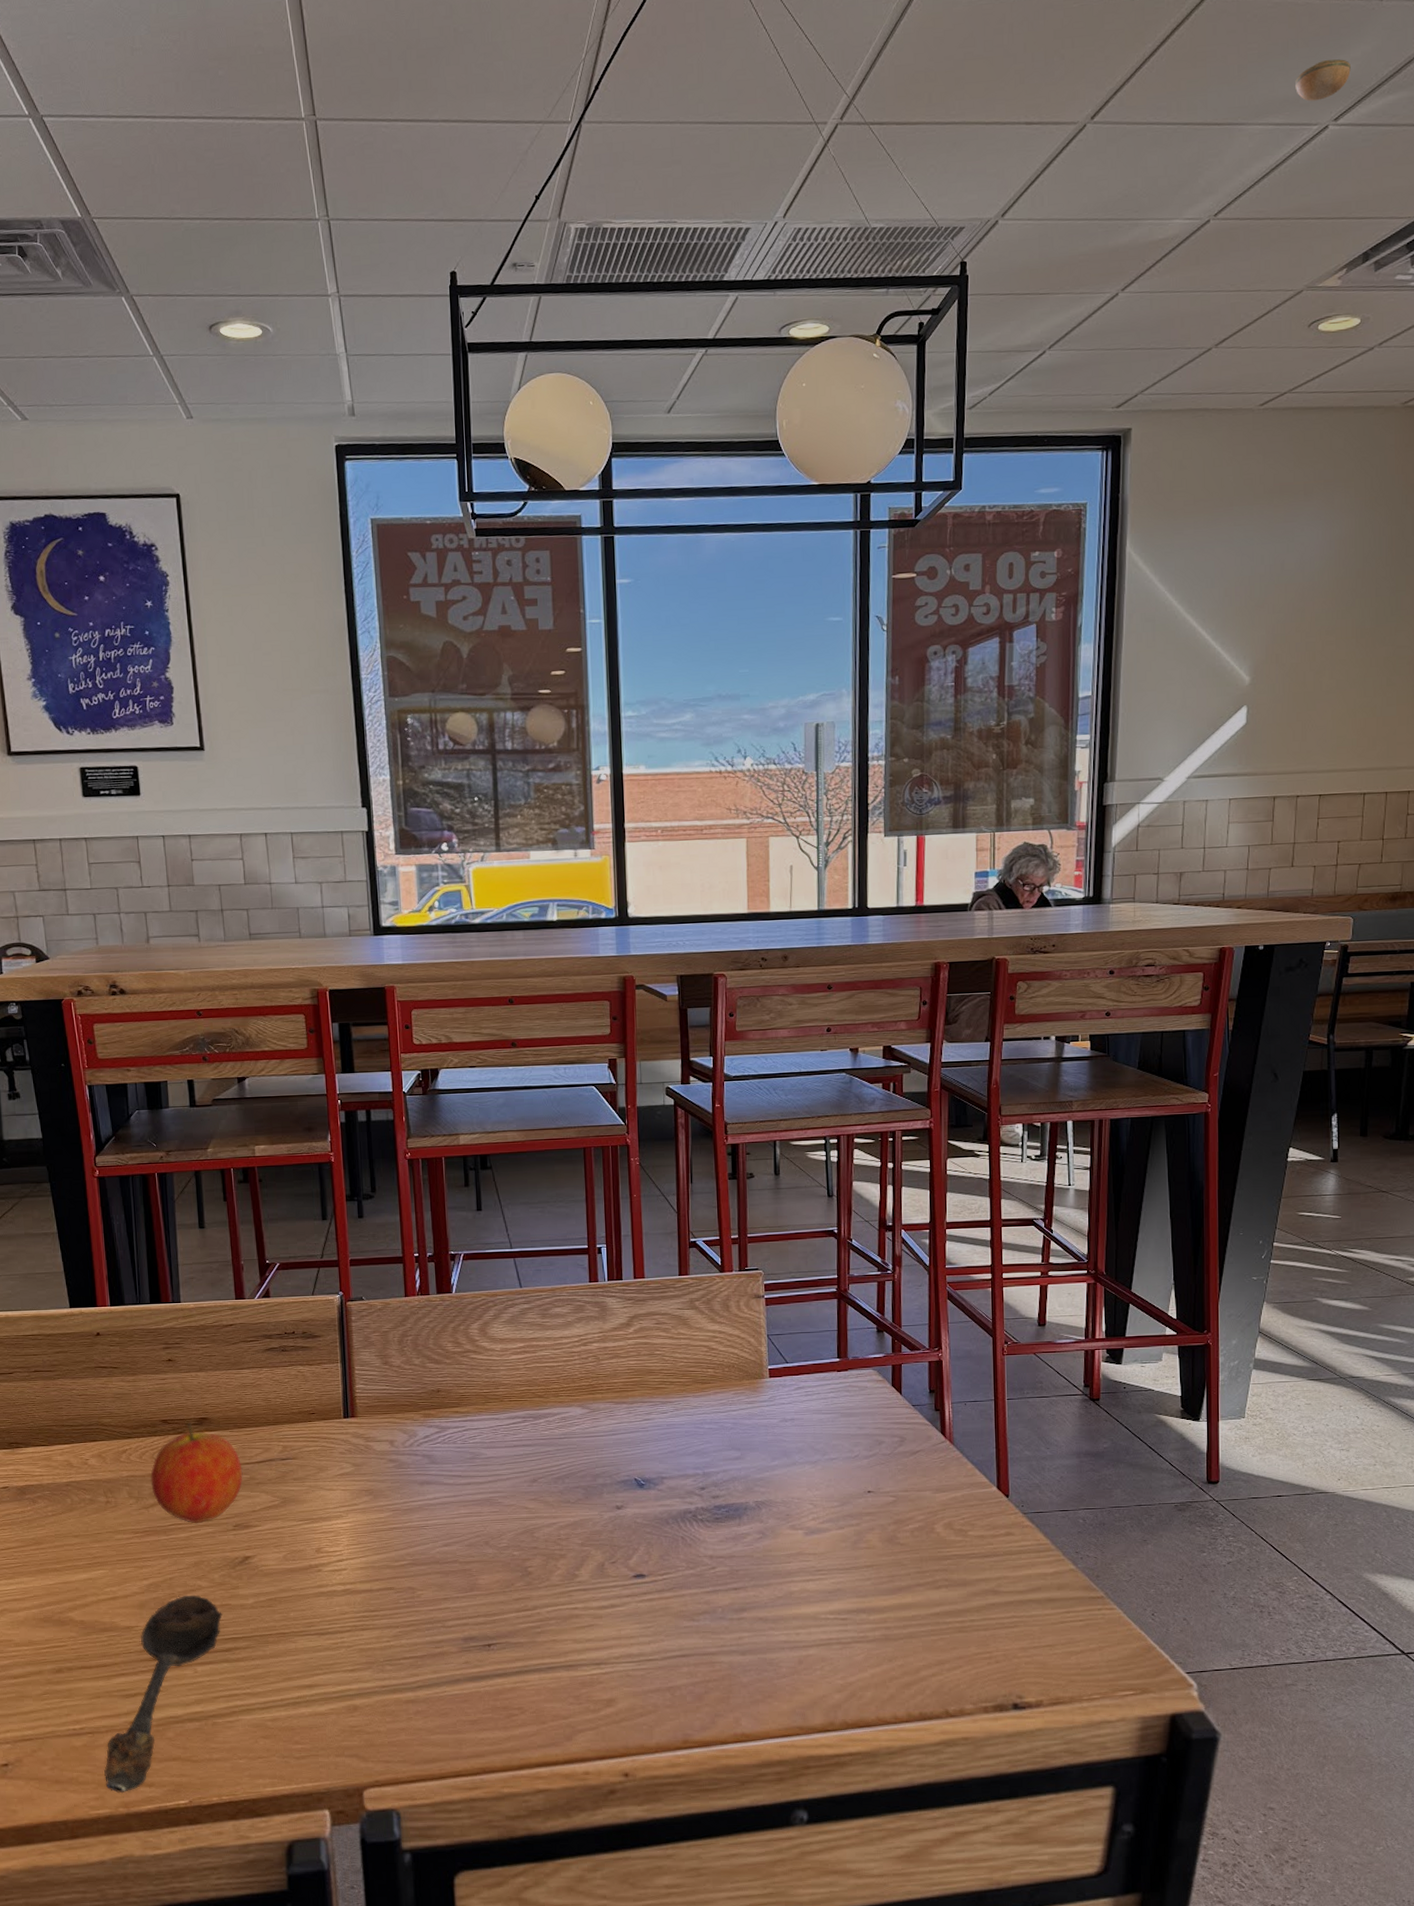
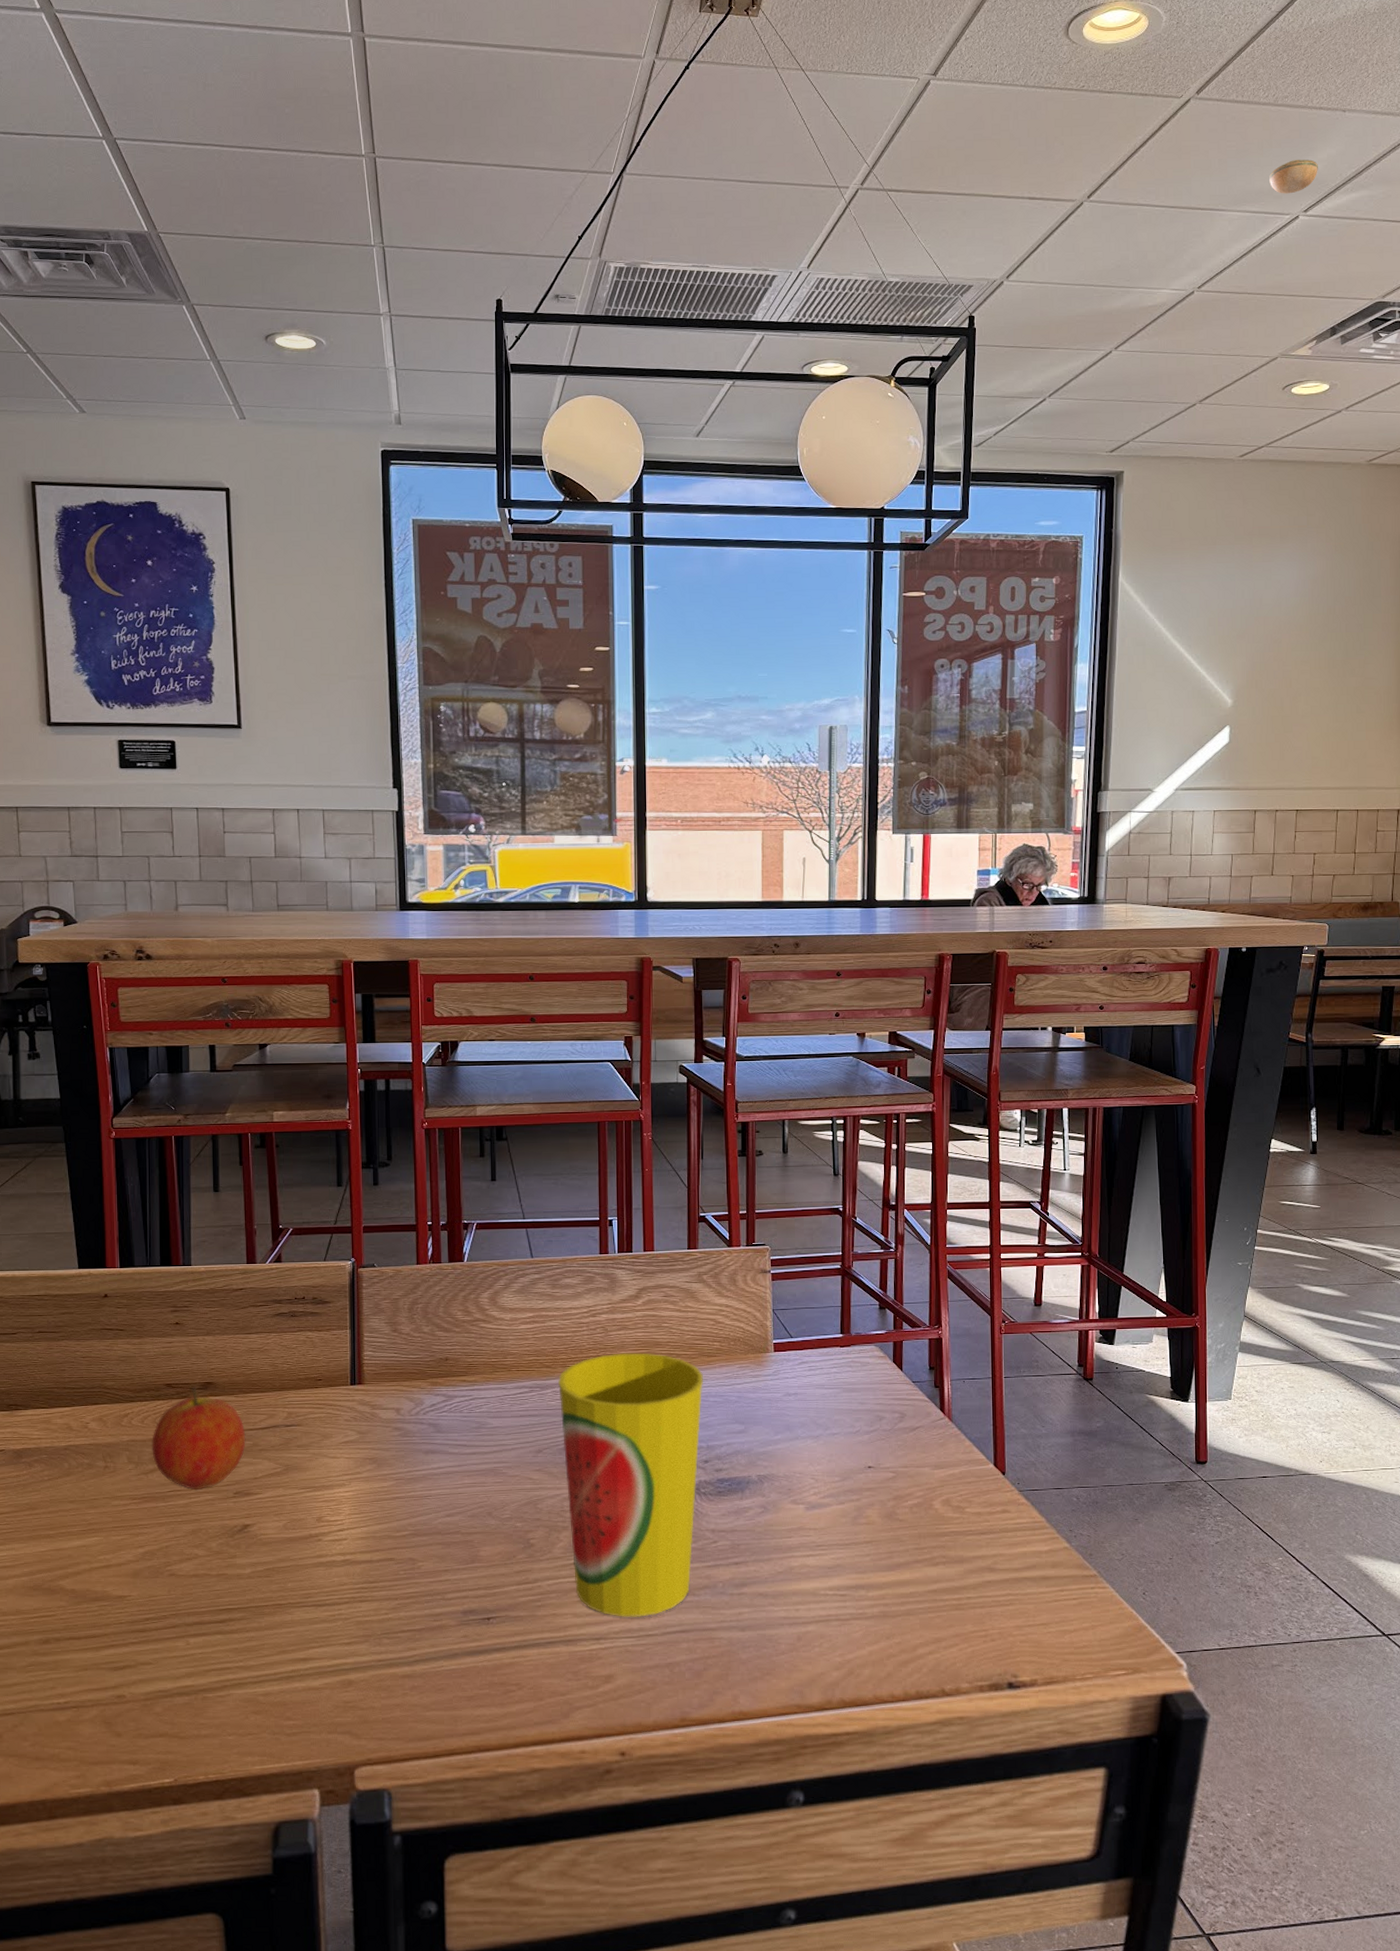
spoon: present [104,1595,222,1794] -> none [87,1563,218,1771]
cup: none [551,1381,698,1643] -> present [558,1352,703,1617]

